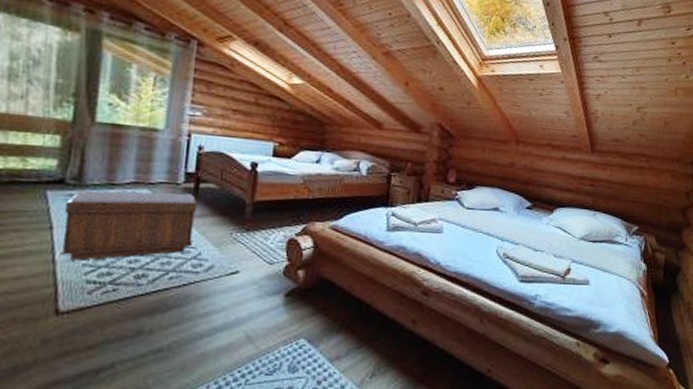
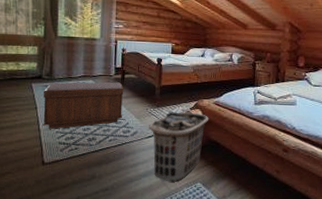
clothes hamper: none [232,238,323,337] -> present [149,111,209,181]

